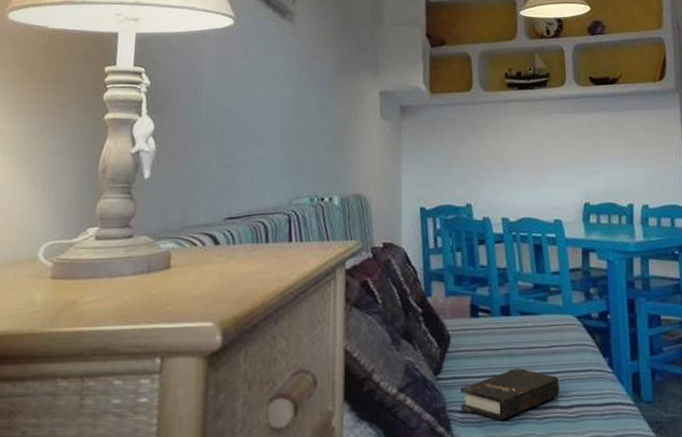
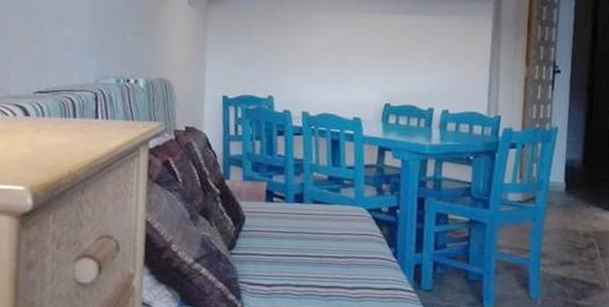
hardback book: present [461,367,560,420] -> none [251,249,345,294]

